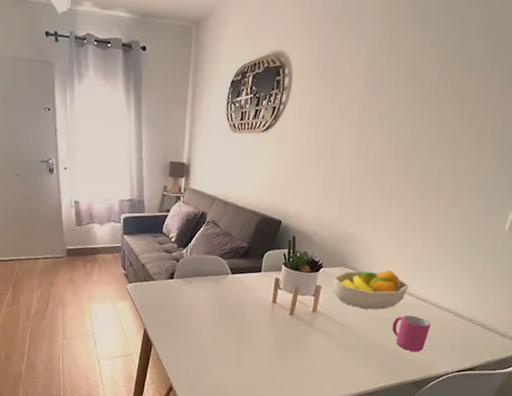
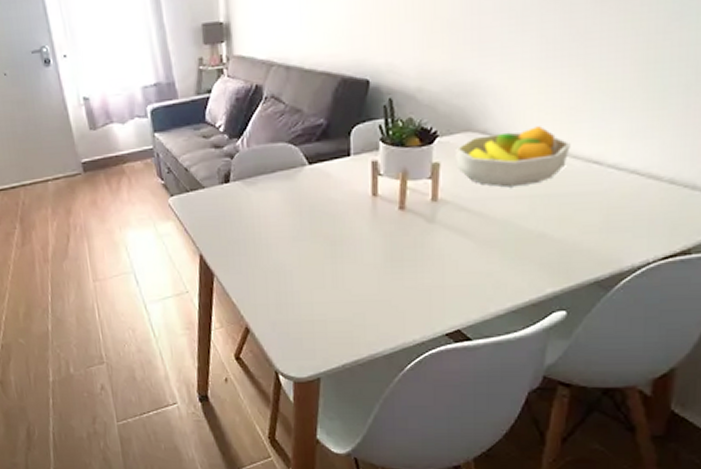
mug: present [392,315,431,352] -> none [553,186,613,239]

